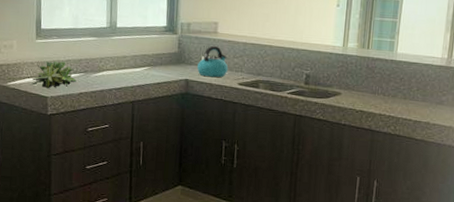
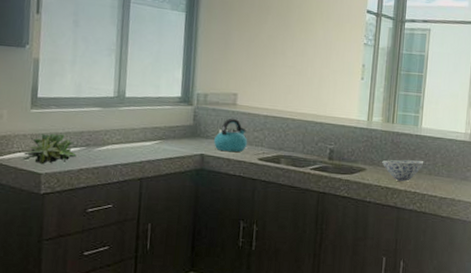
bowl: none [357,84,399,105] -> present [382,159,424,182]

